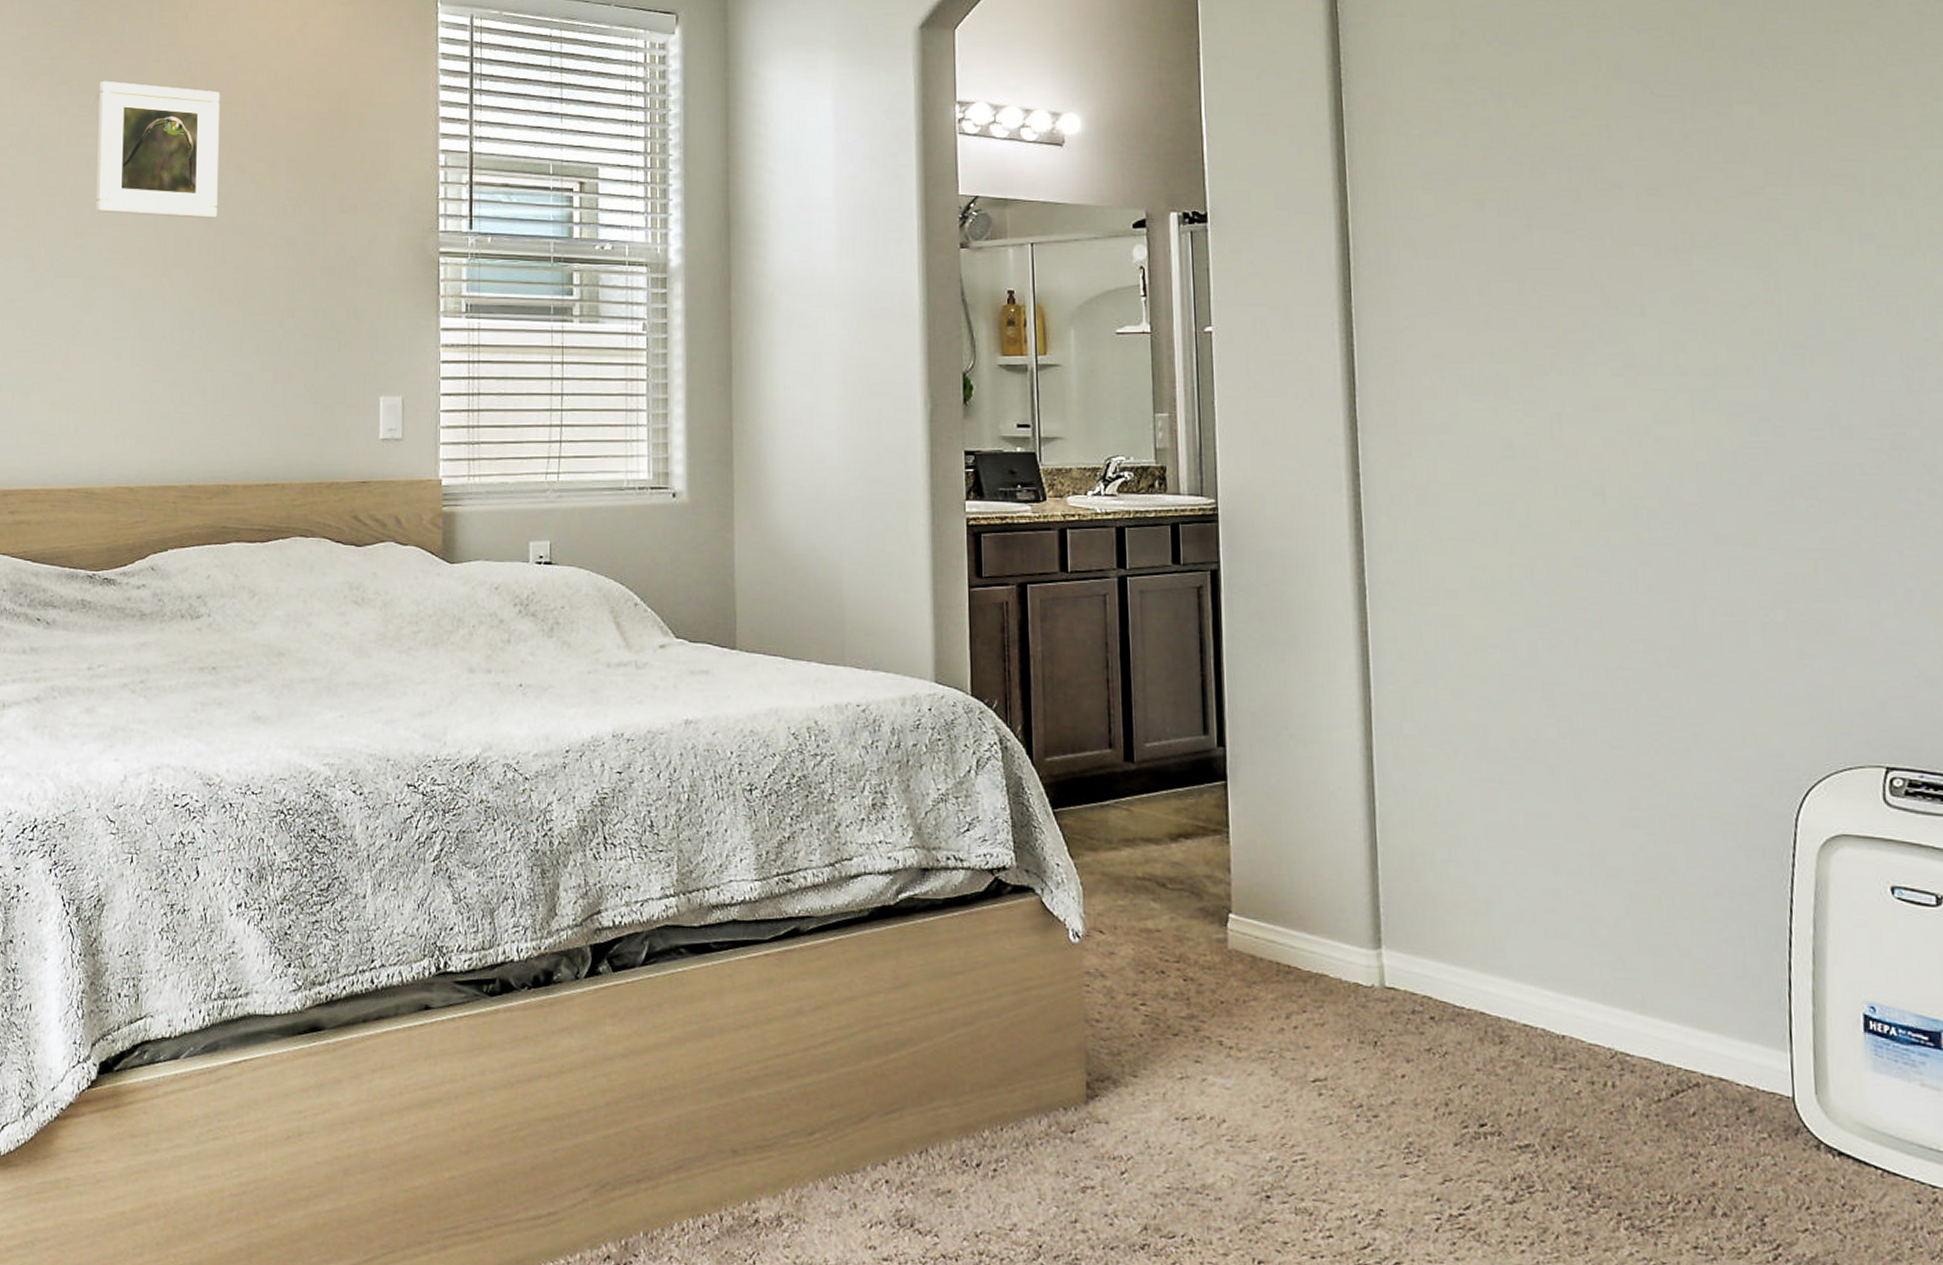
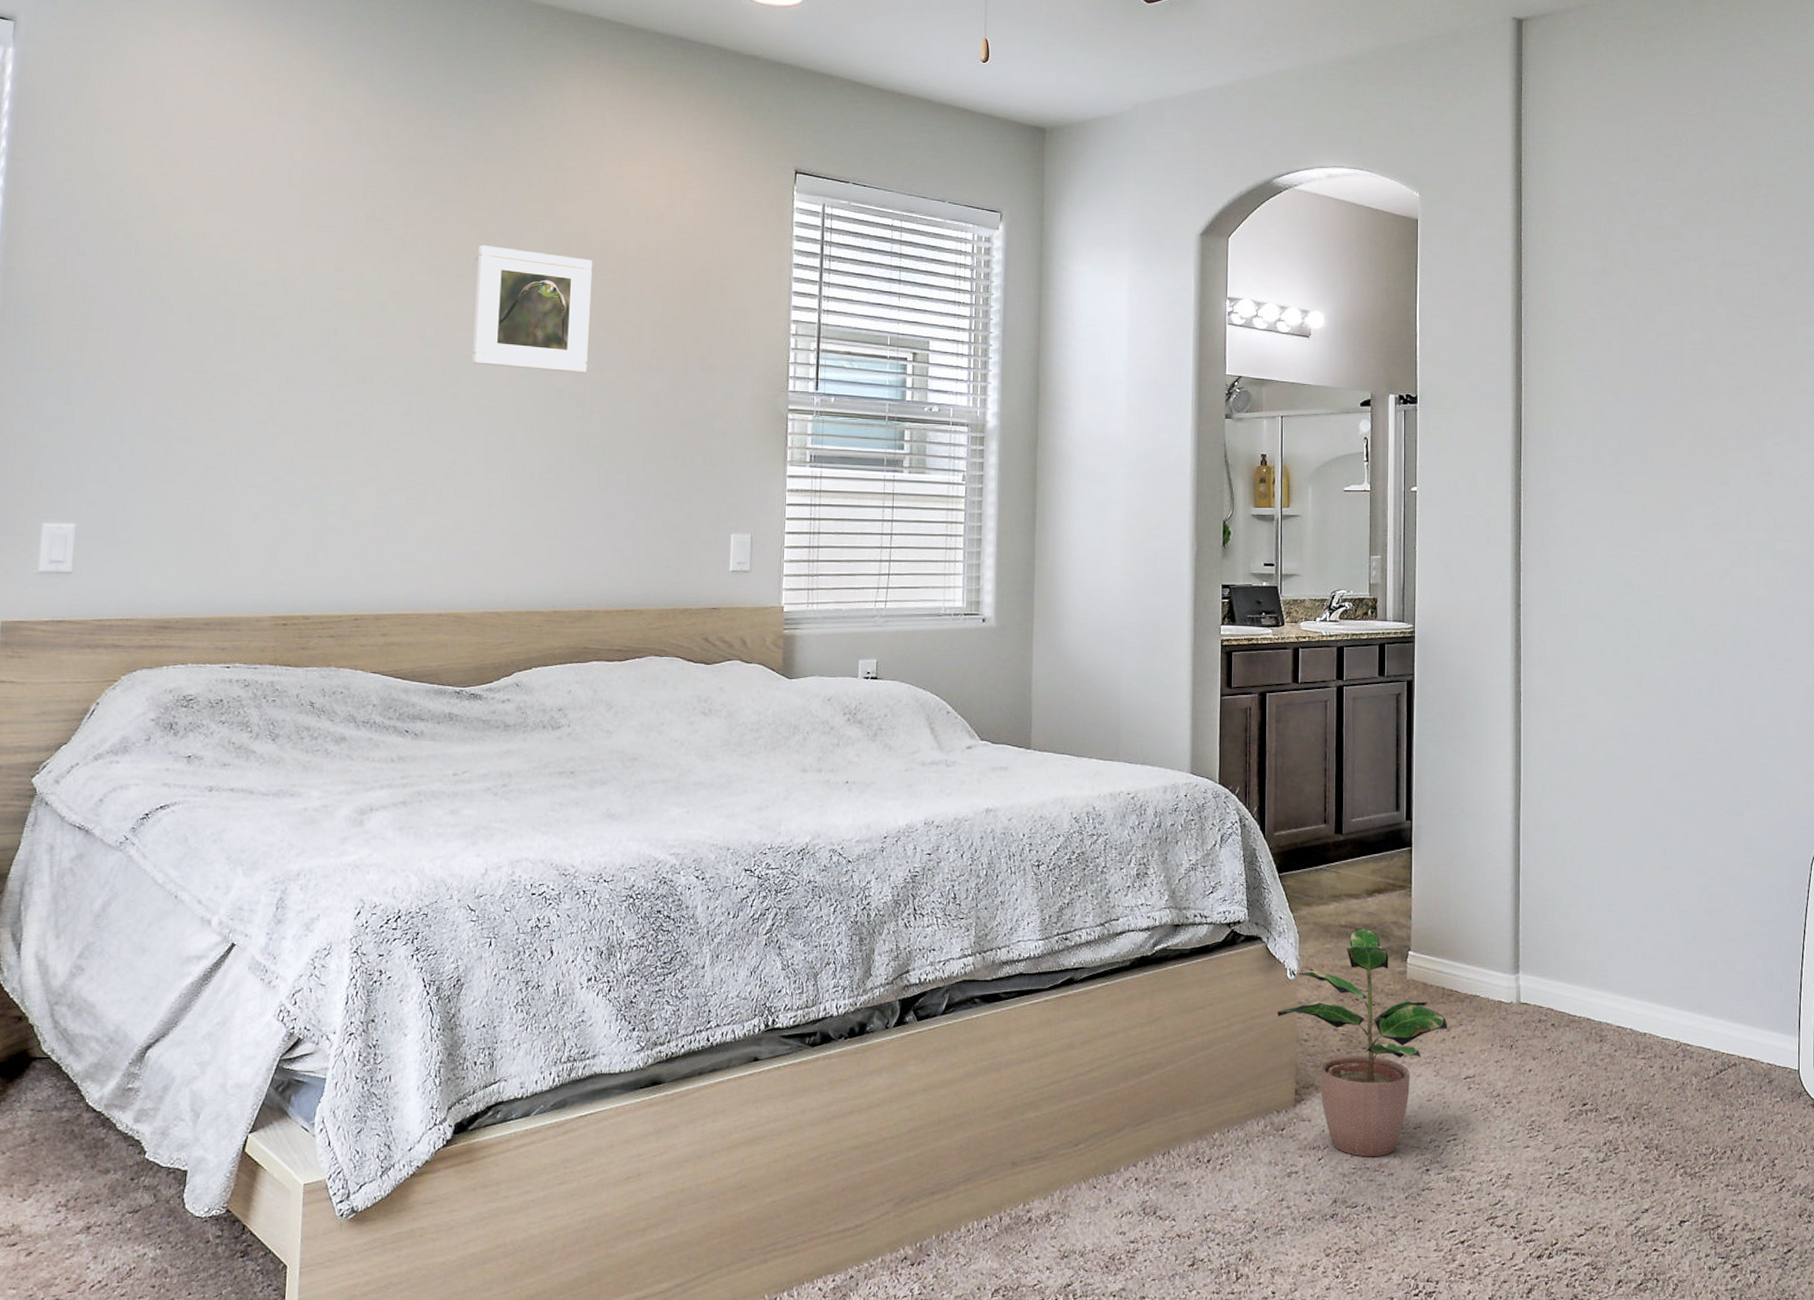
potted plant: none [1059,882,1287,1175] -> present [1277,928,1448,1157]

